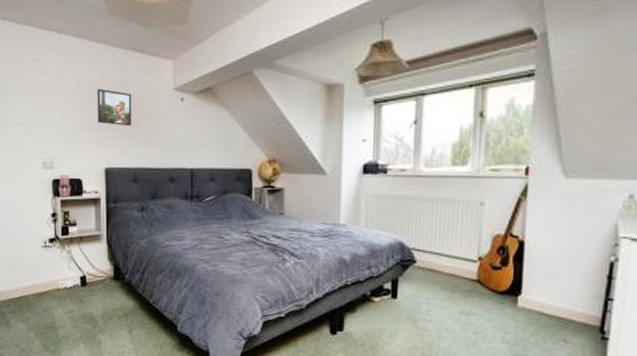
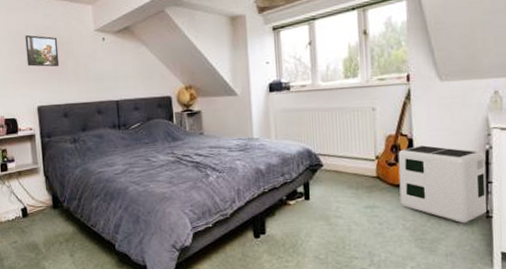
air purifier: none [501,250,609,343] -> present [398,145,488,224]

